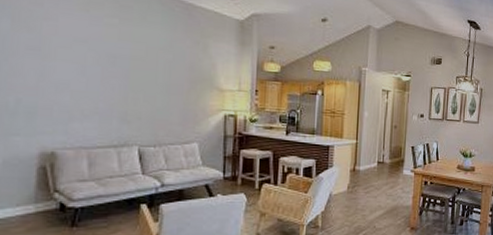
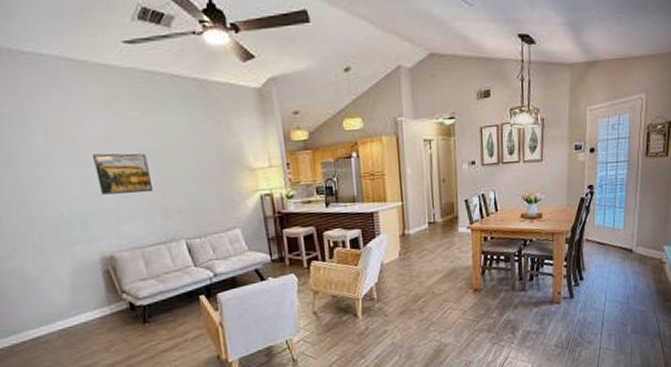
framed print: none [57,50,116,96] -> present [93,153,153,195]

